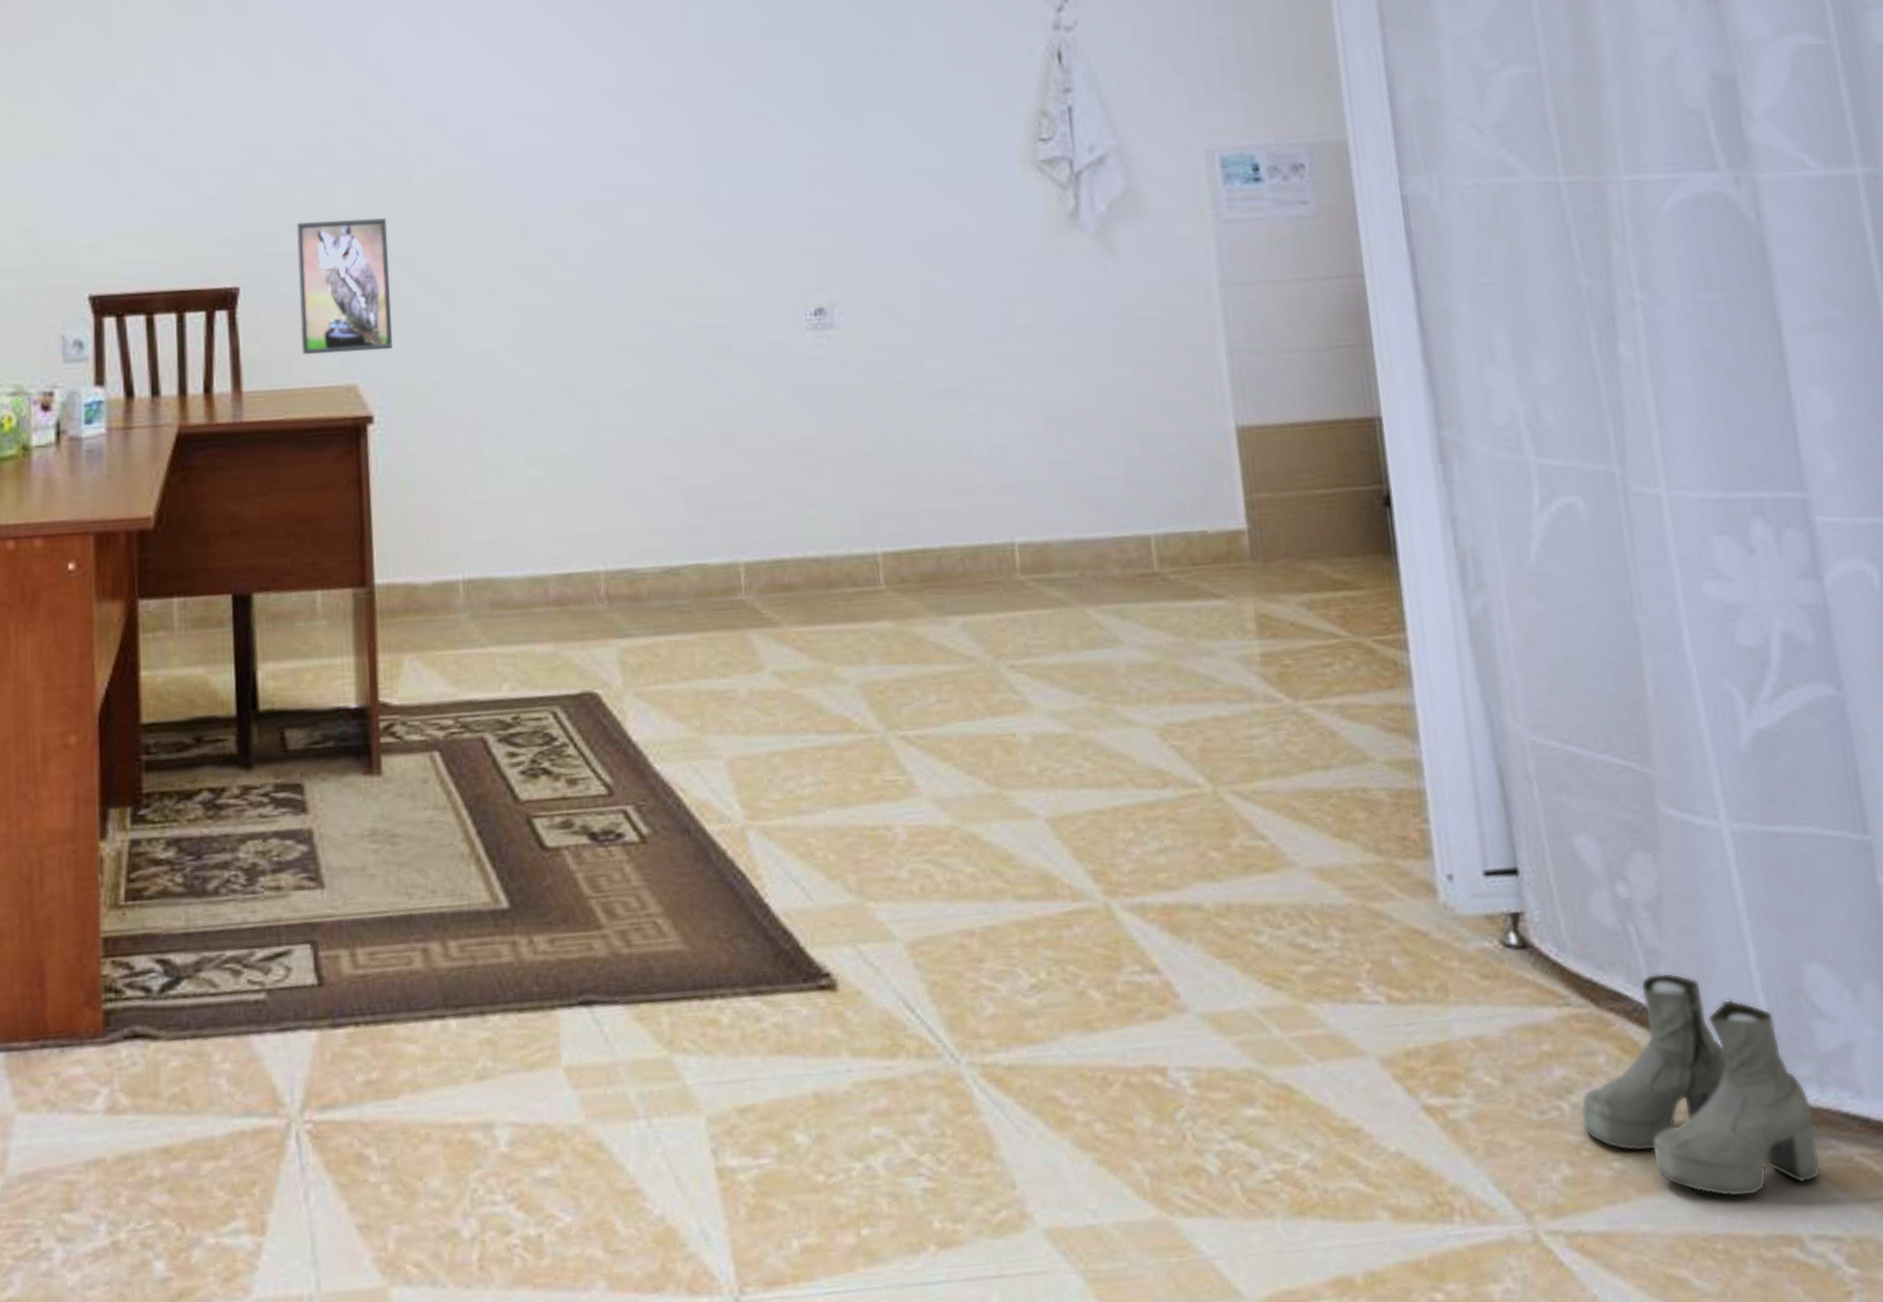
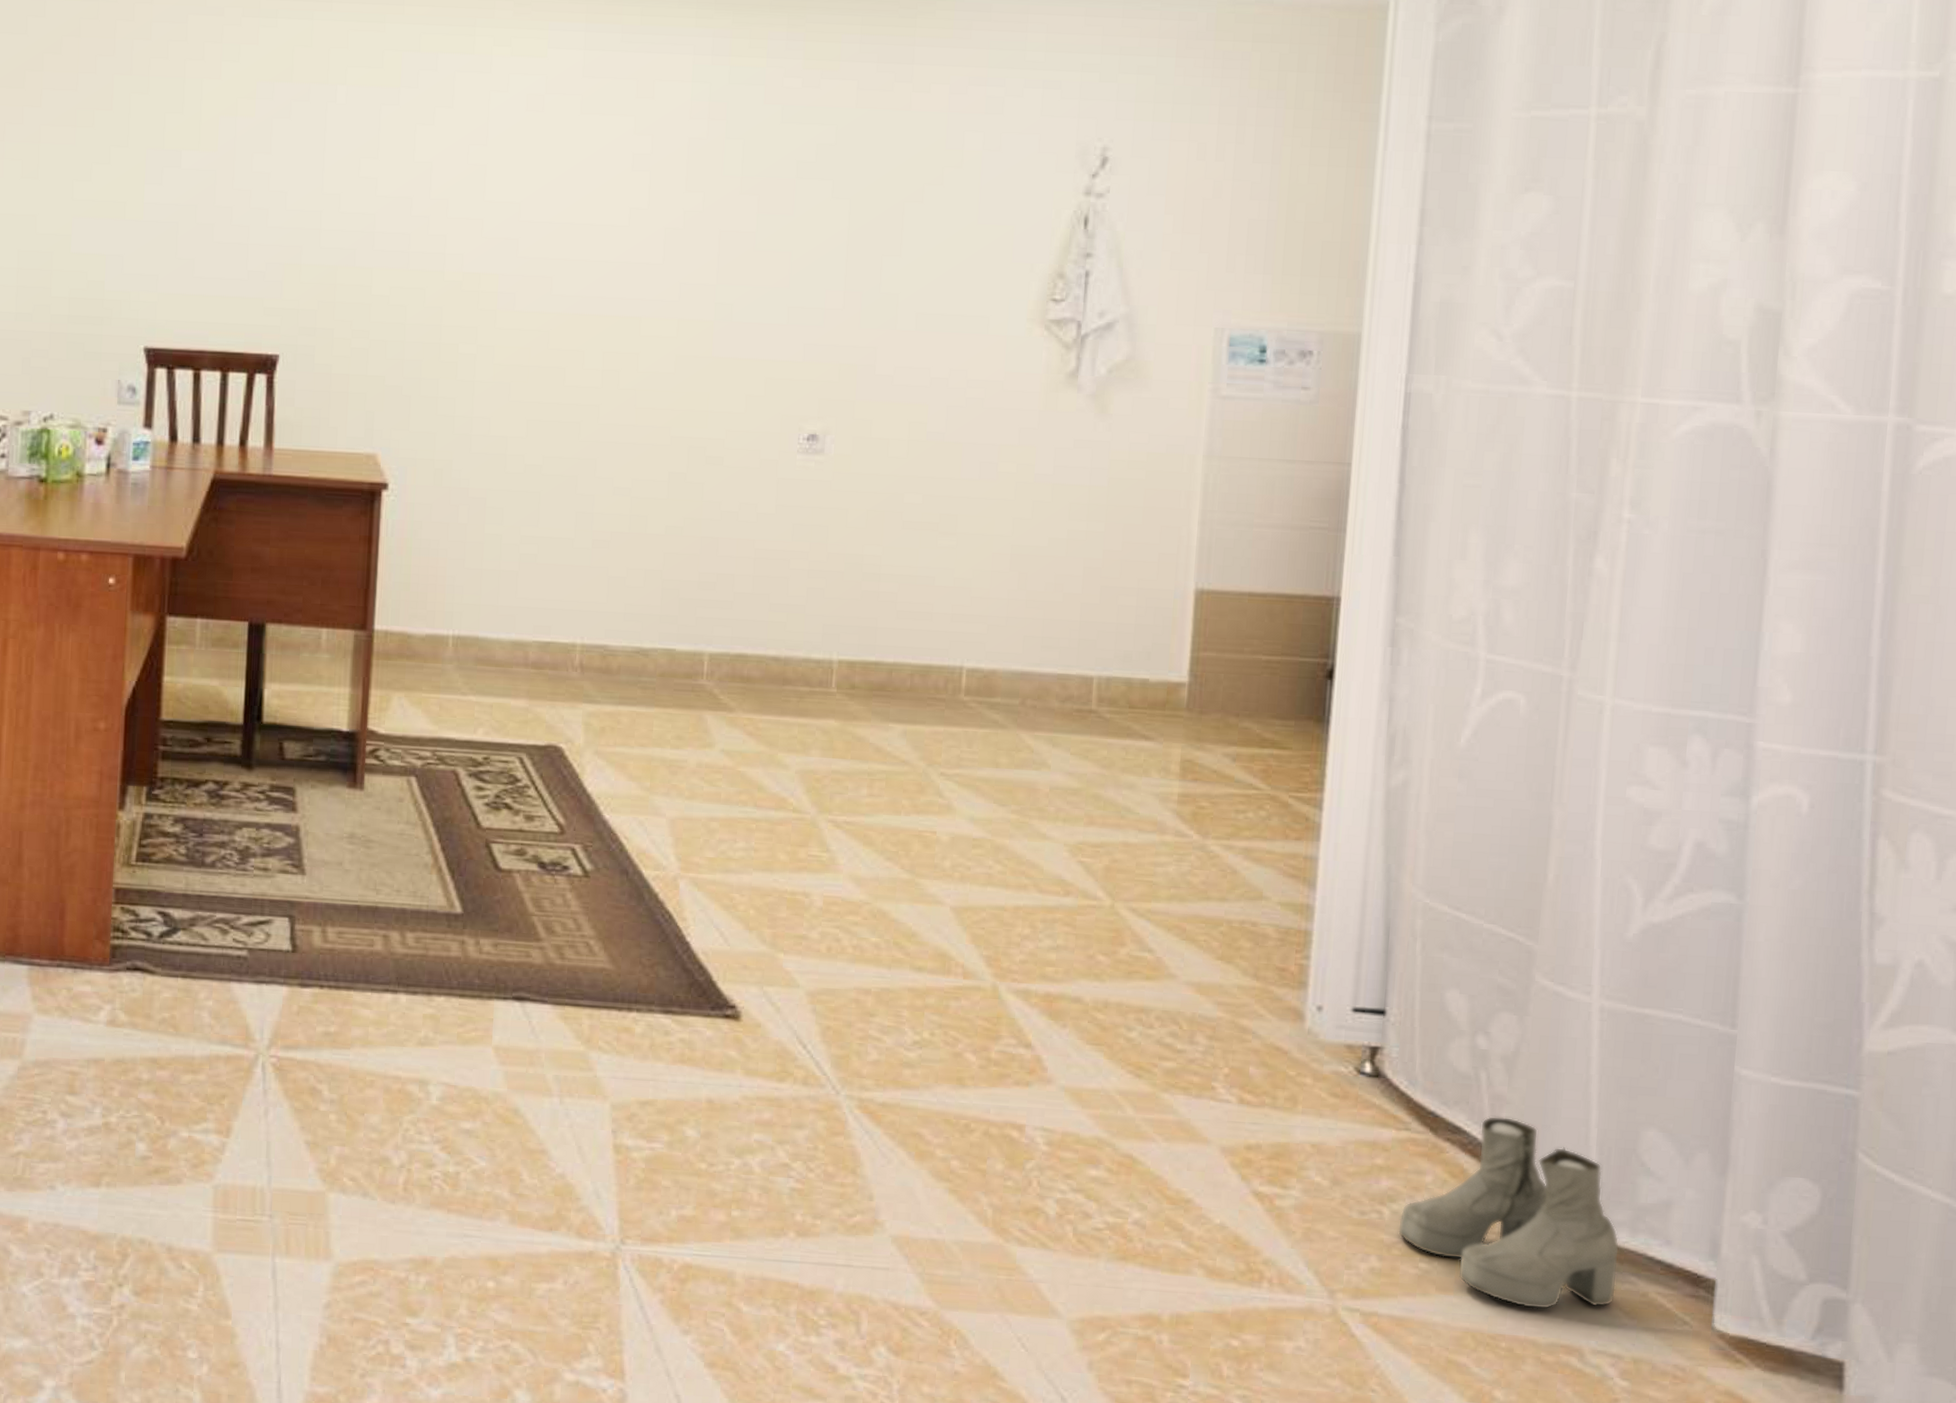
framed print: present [297,218,392,355] -> none [329,302,419,426]

